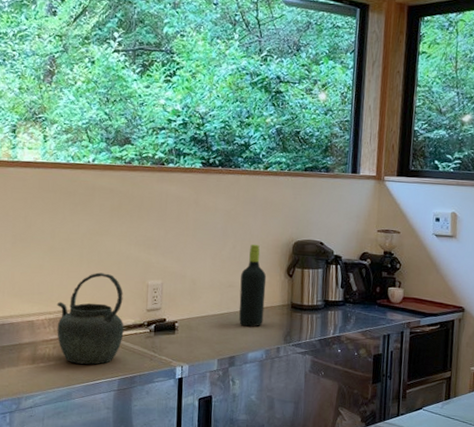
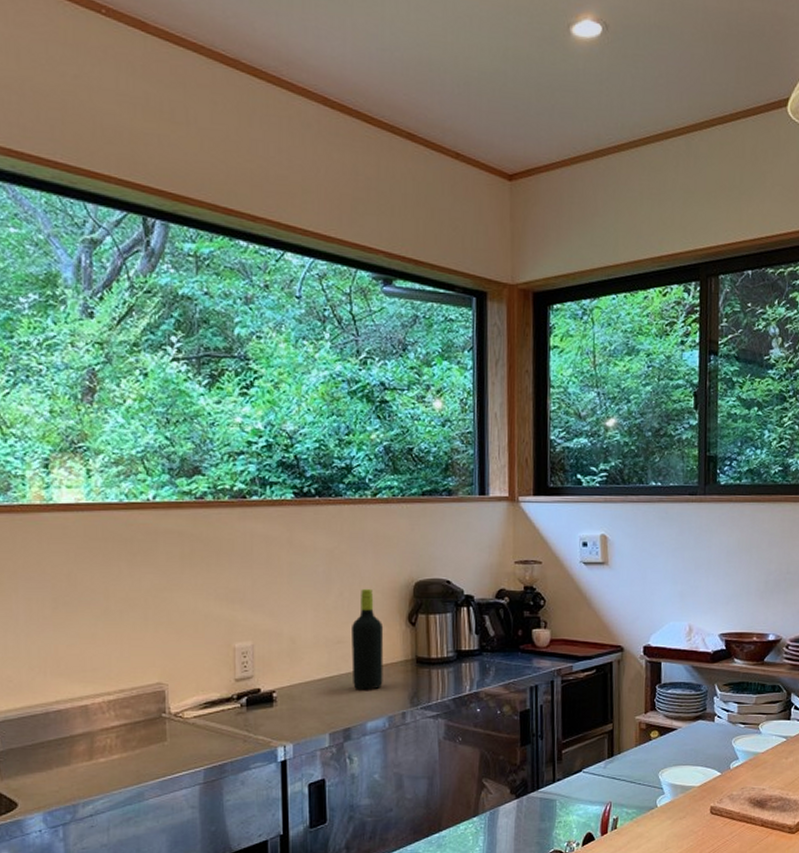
kettle: present [56,272,124,365] -> none [117,637,207,755]

